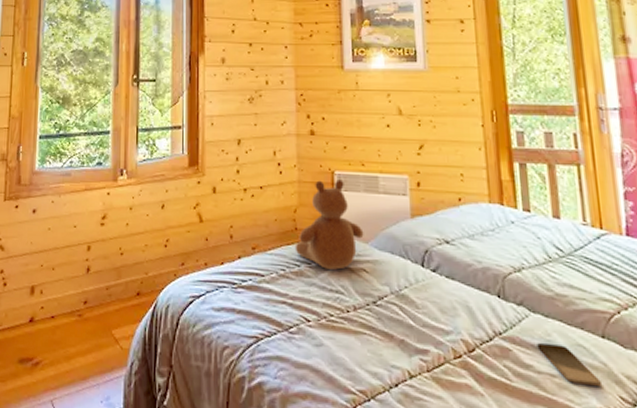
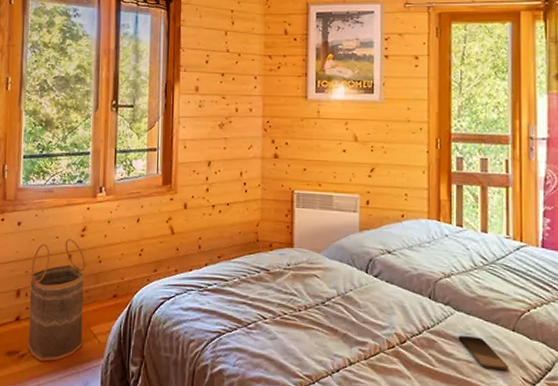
basket: none [41,227,106,371] -> present [27,238,86,362]
teddy bear: present [295,179,364,270] -> none [256,198,317,275]

